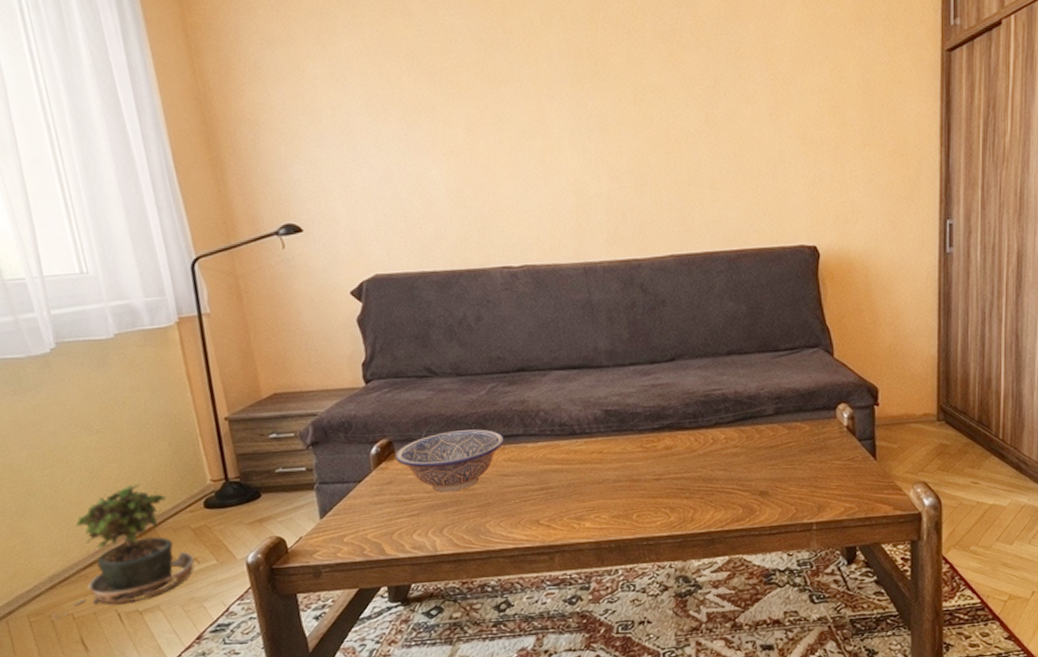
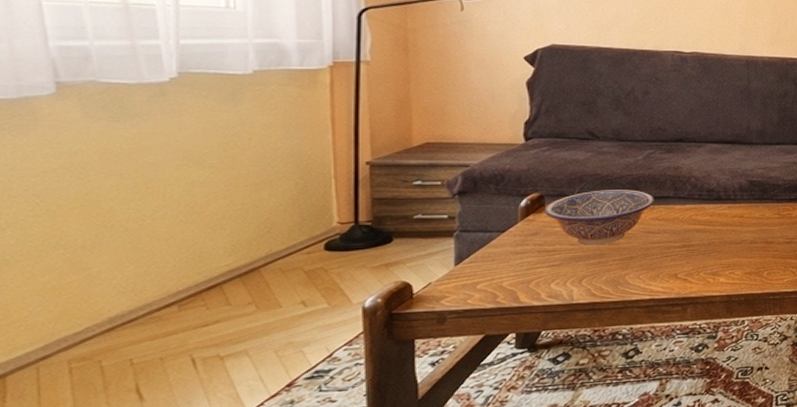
potted plant: present [51,483,195,619] -> none [102,221,301,364]

